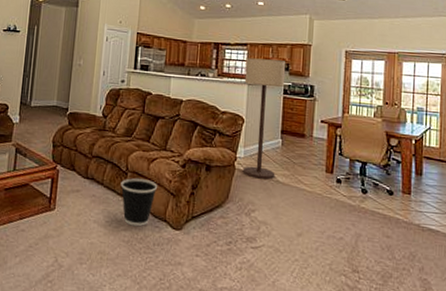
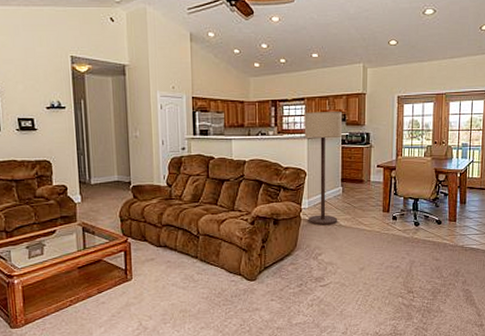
wastebasket: present [120,177,158,227] -> none [193,239,230,284]

